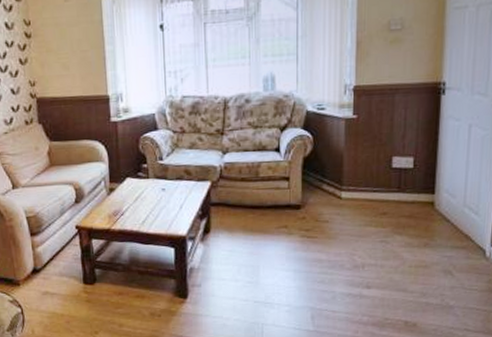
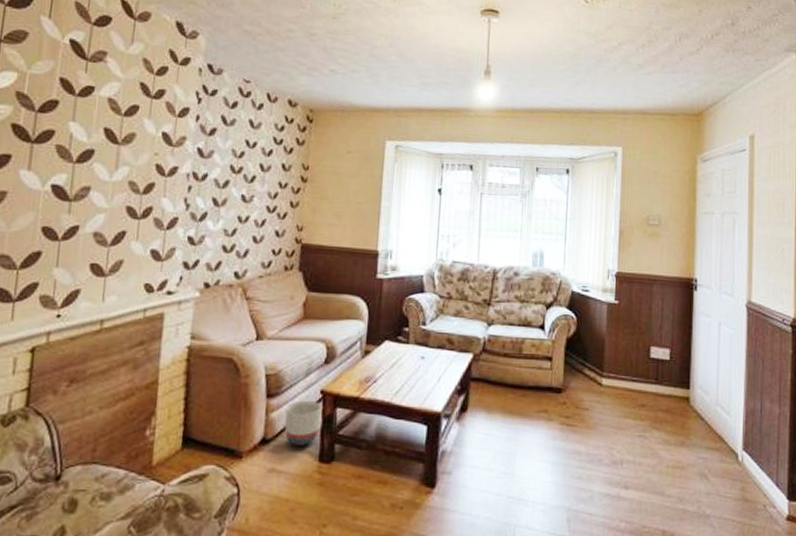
planter: none [48,235,80,273] -> present [284,400,322,446]

